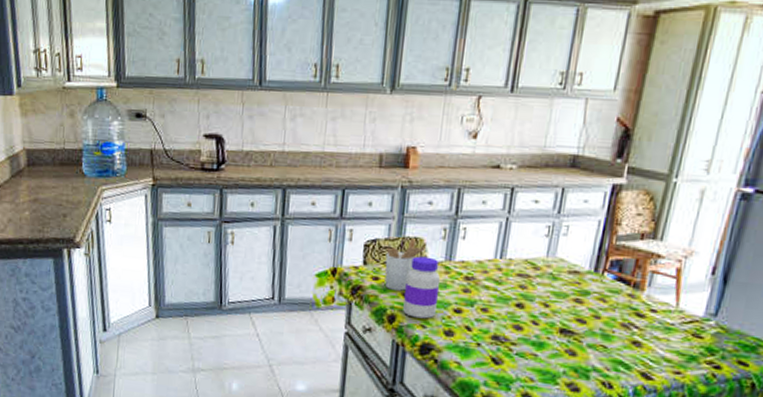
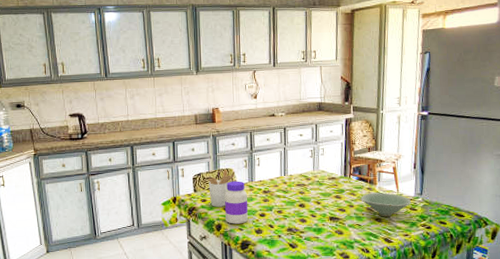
bowl: none [614,302,697,342] -> present [361,192,411,217]

